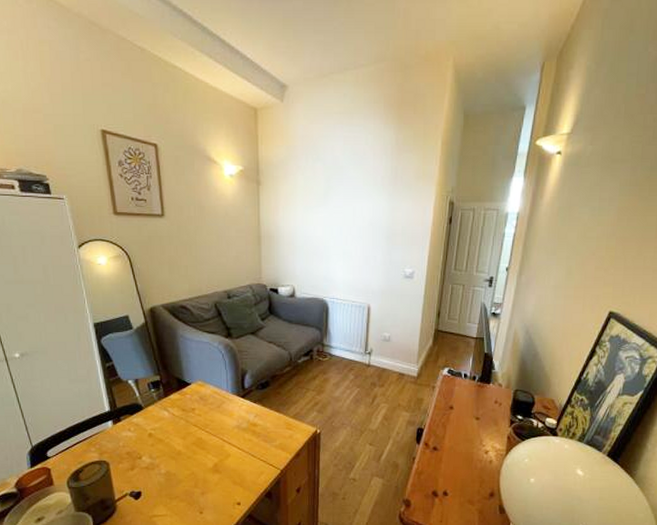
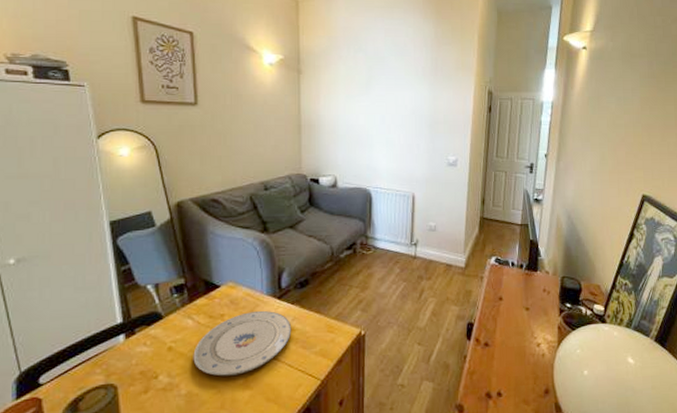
plate: none [170,407,254,461] -> present [193,310,292,376]

